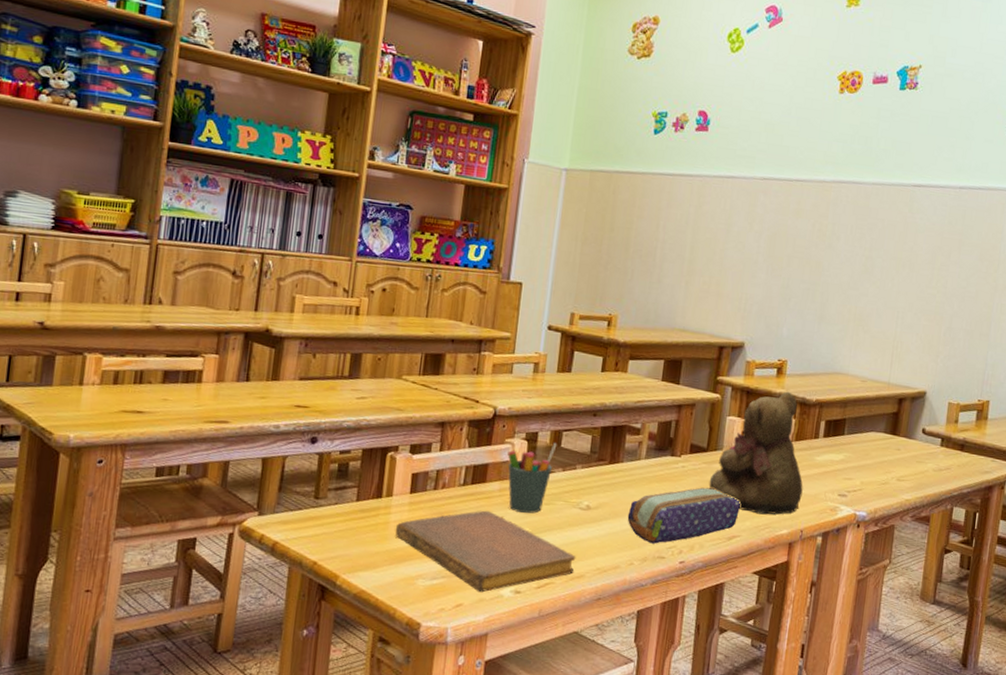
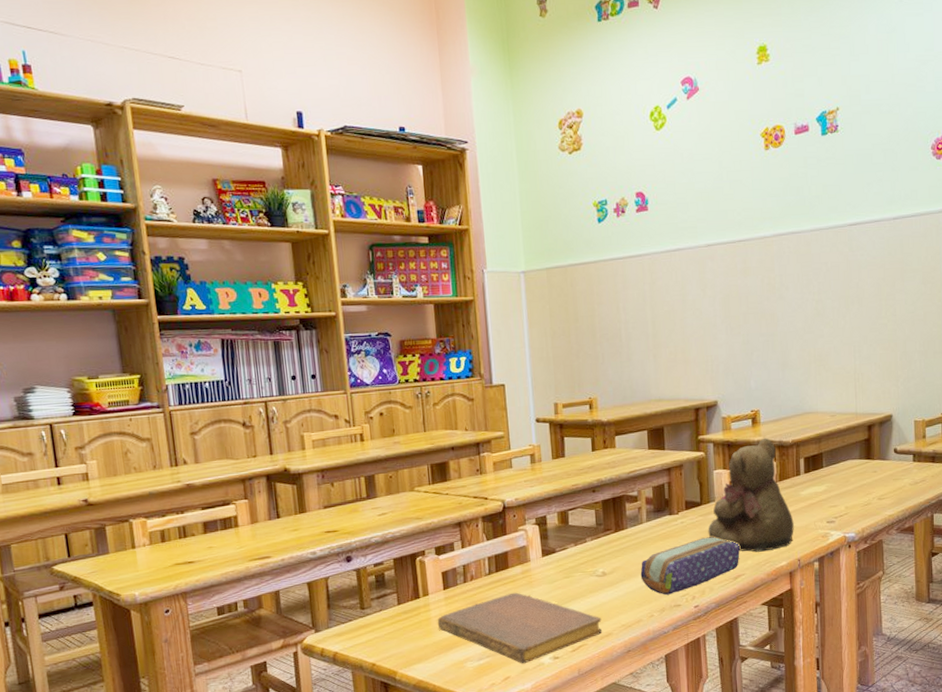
pen holder: present [507,442,557,514] -> none [523,522,566,589]

